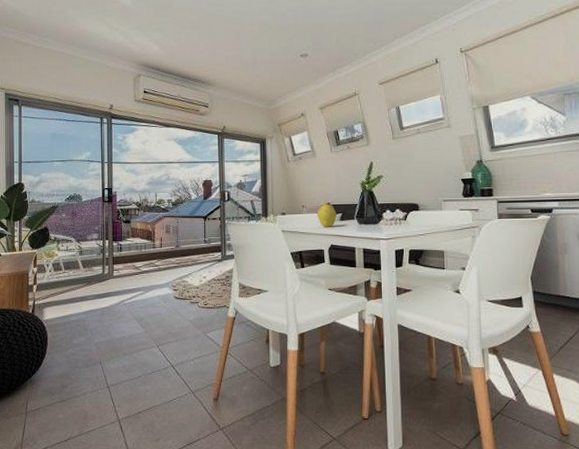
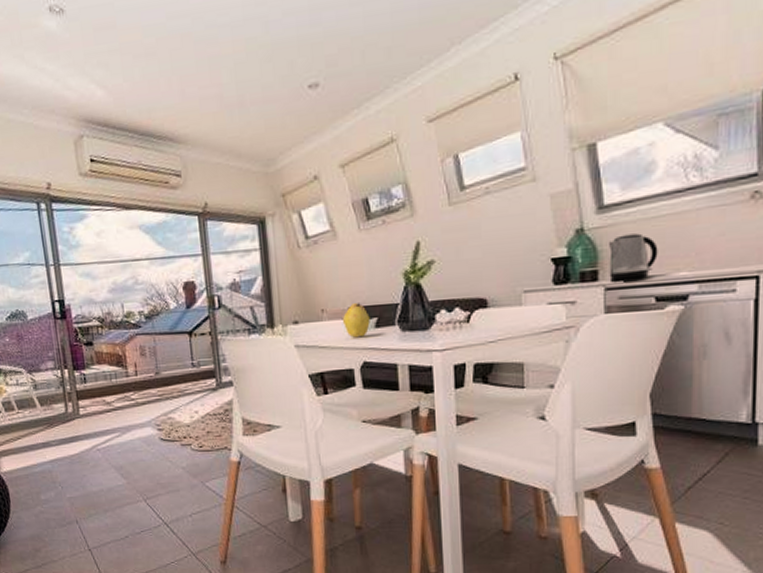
kettle: none [499,166,531,198] -> present [609,233,658,283]

